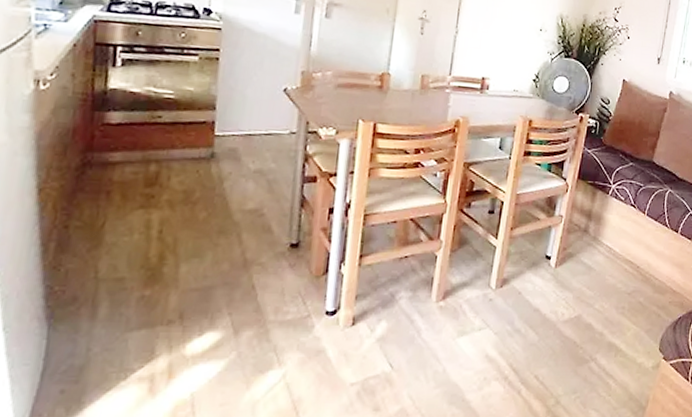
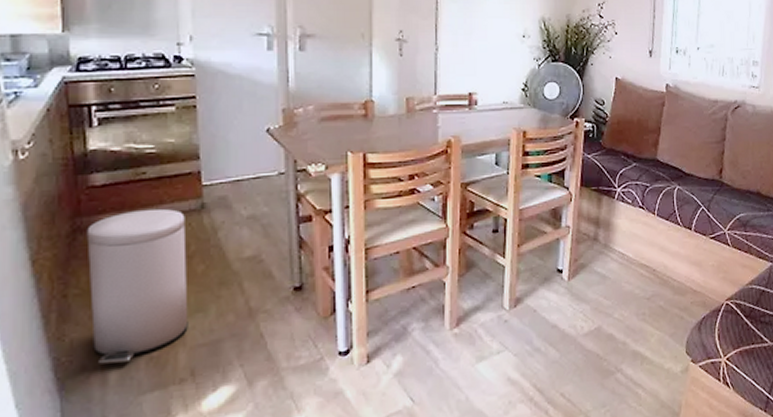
pedal bin: none [87,151,194,299] -> present [86,208,188,365]

